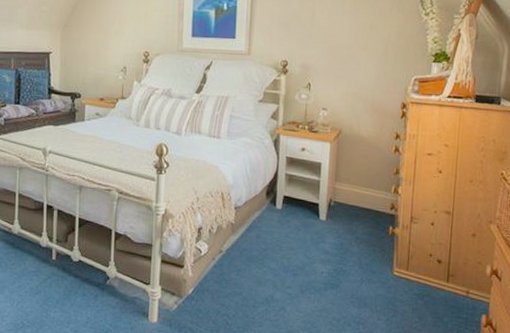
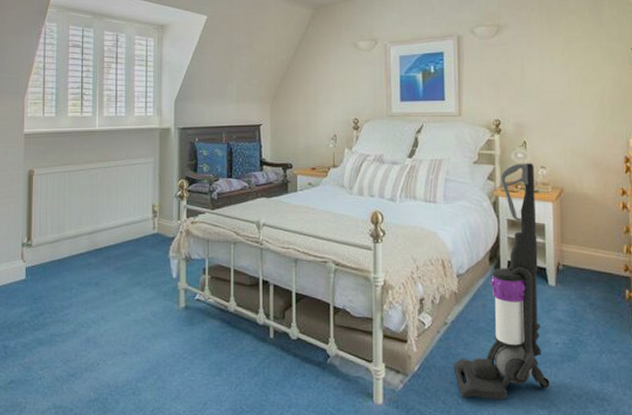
vacuum cleaner: none [225,103,316,321] -> present [453,163,550,400]

